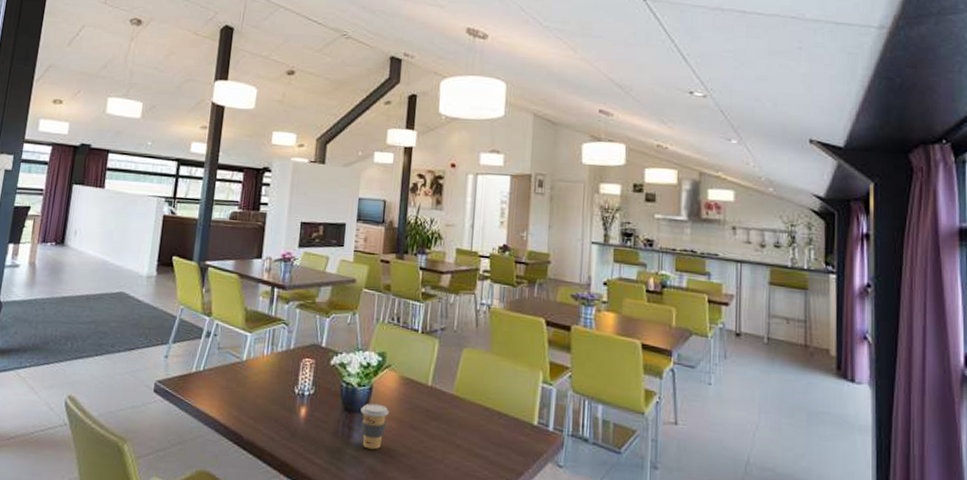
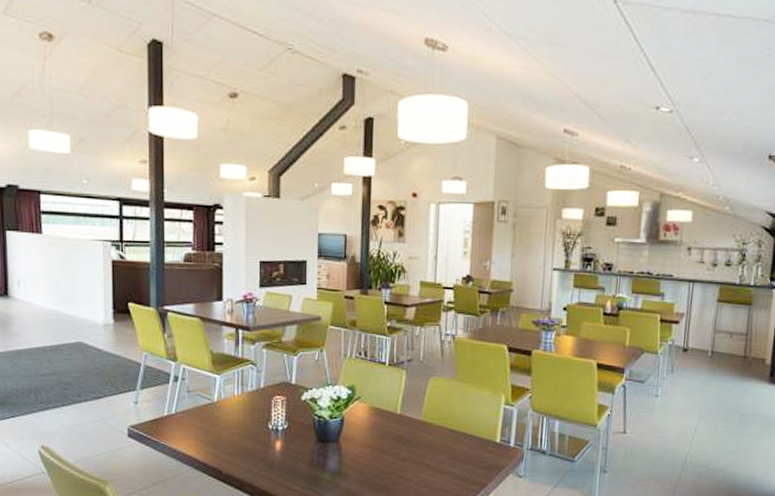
coffee cup: present [360,403,389,450] -> none [334,433,361,474]

